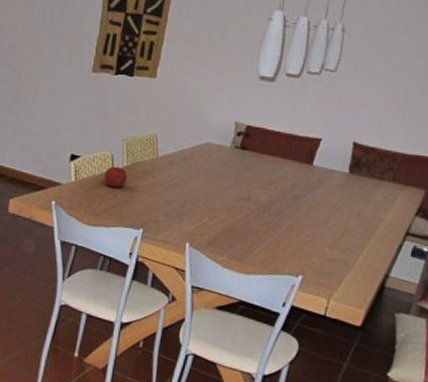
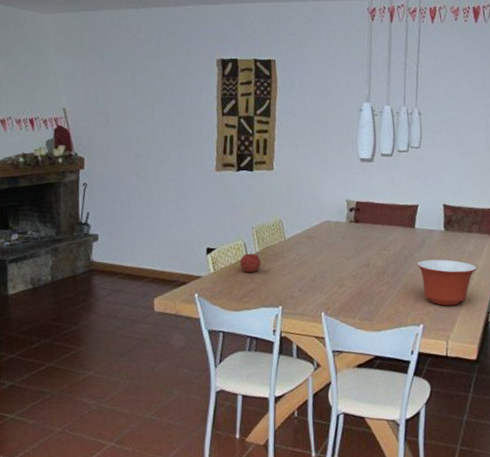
mixing bowl: none [307,203,382,261] -> present [417,259,477,306]

